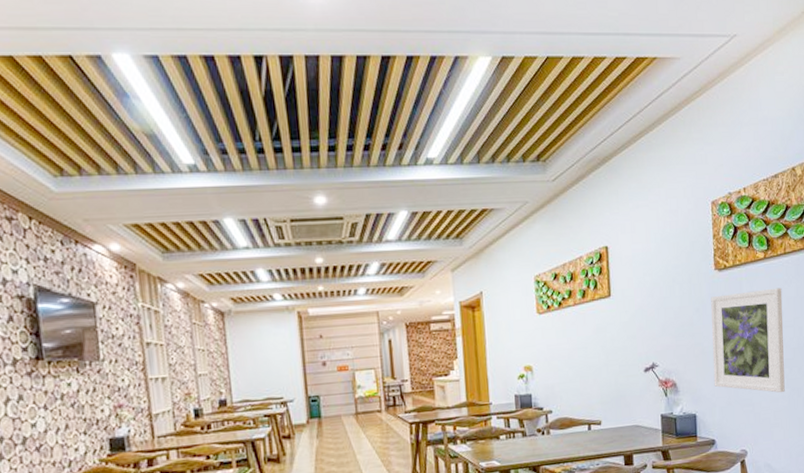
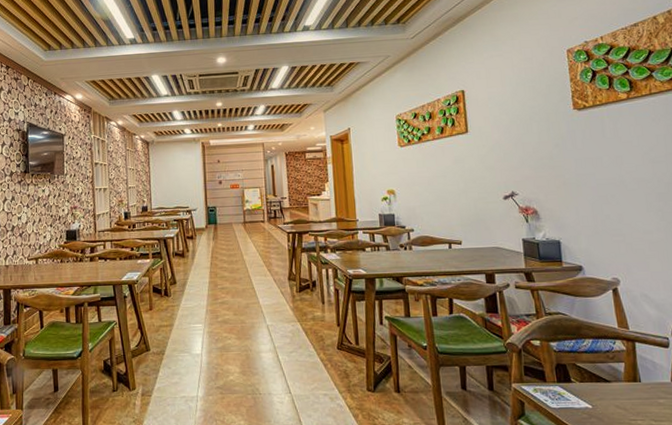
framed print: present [711,287,785,393] -> none [571,125,660,226]

